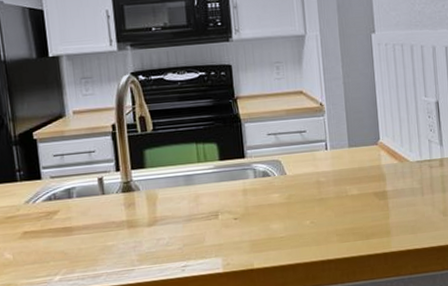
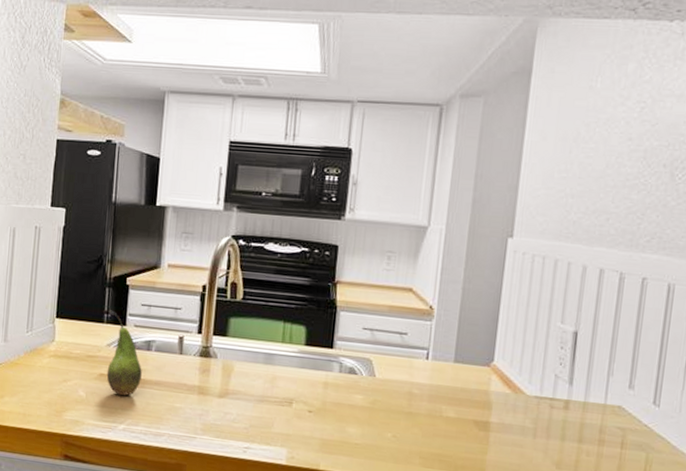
fruit: none [20,167,68,249] -> present [106,310,142,396]

